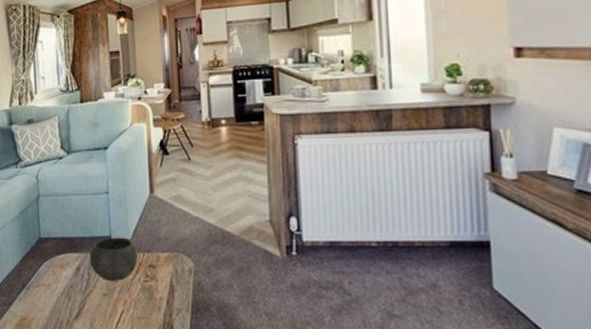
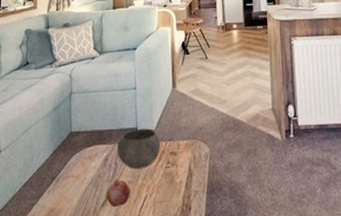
fruit: none [79,291,107,321] -> present [106,179,131,207]

